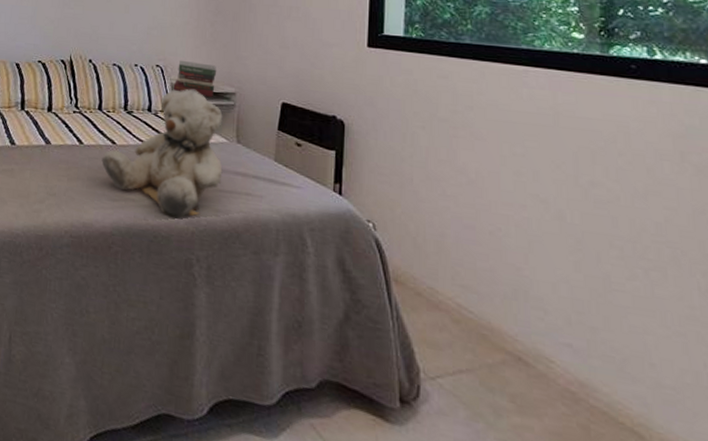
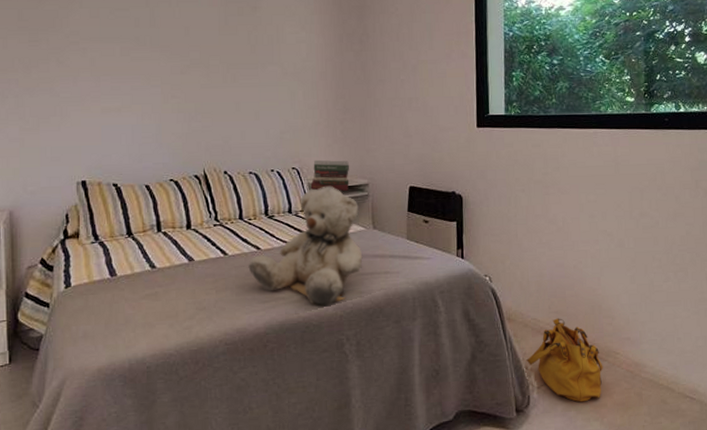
handbag: none [417,294,529,417] -> present [526,318,603,403]

